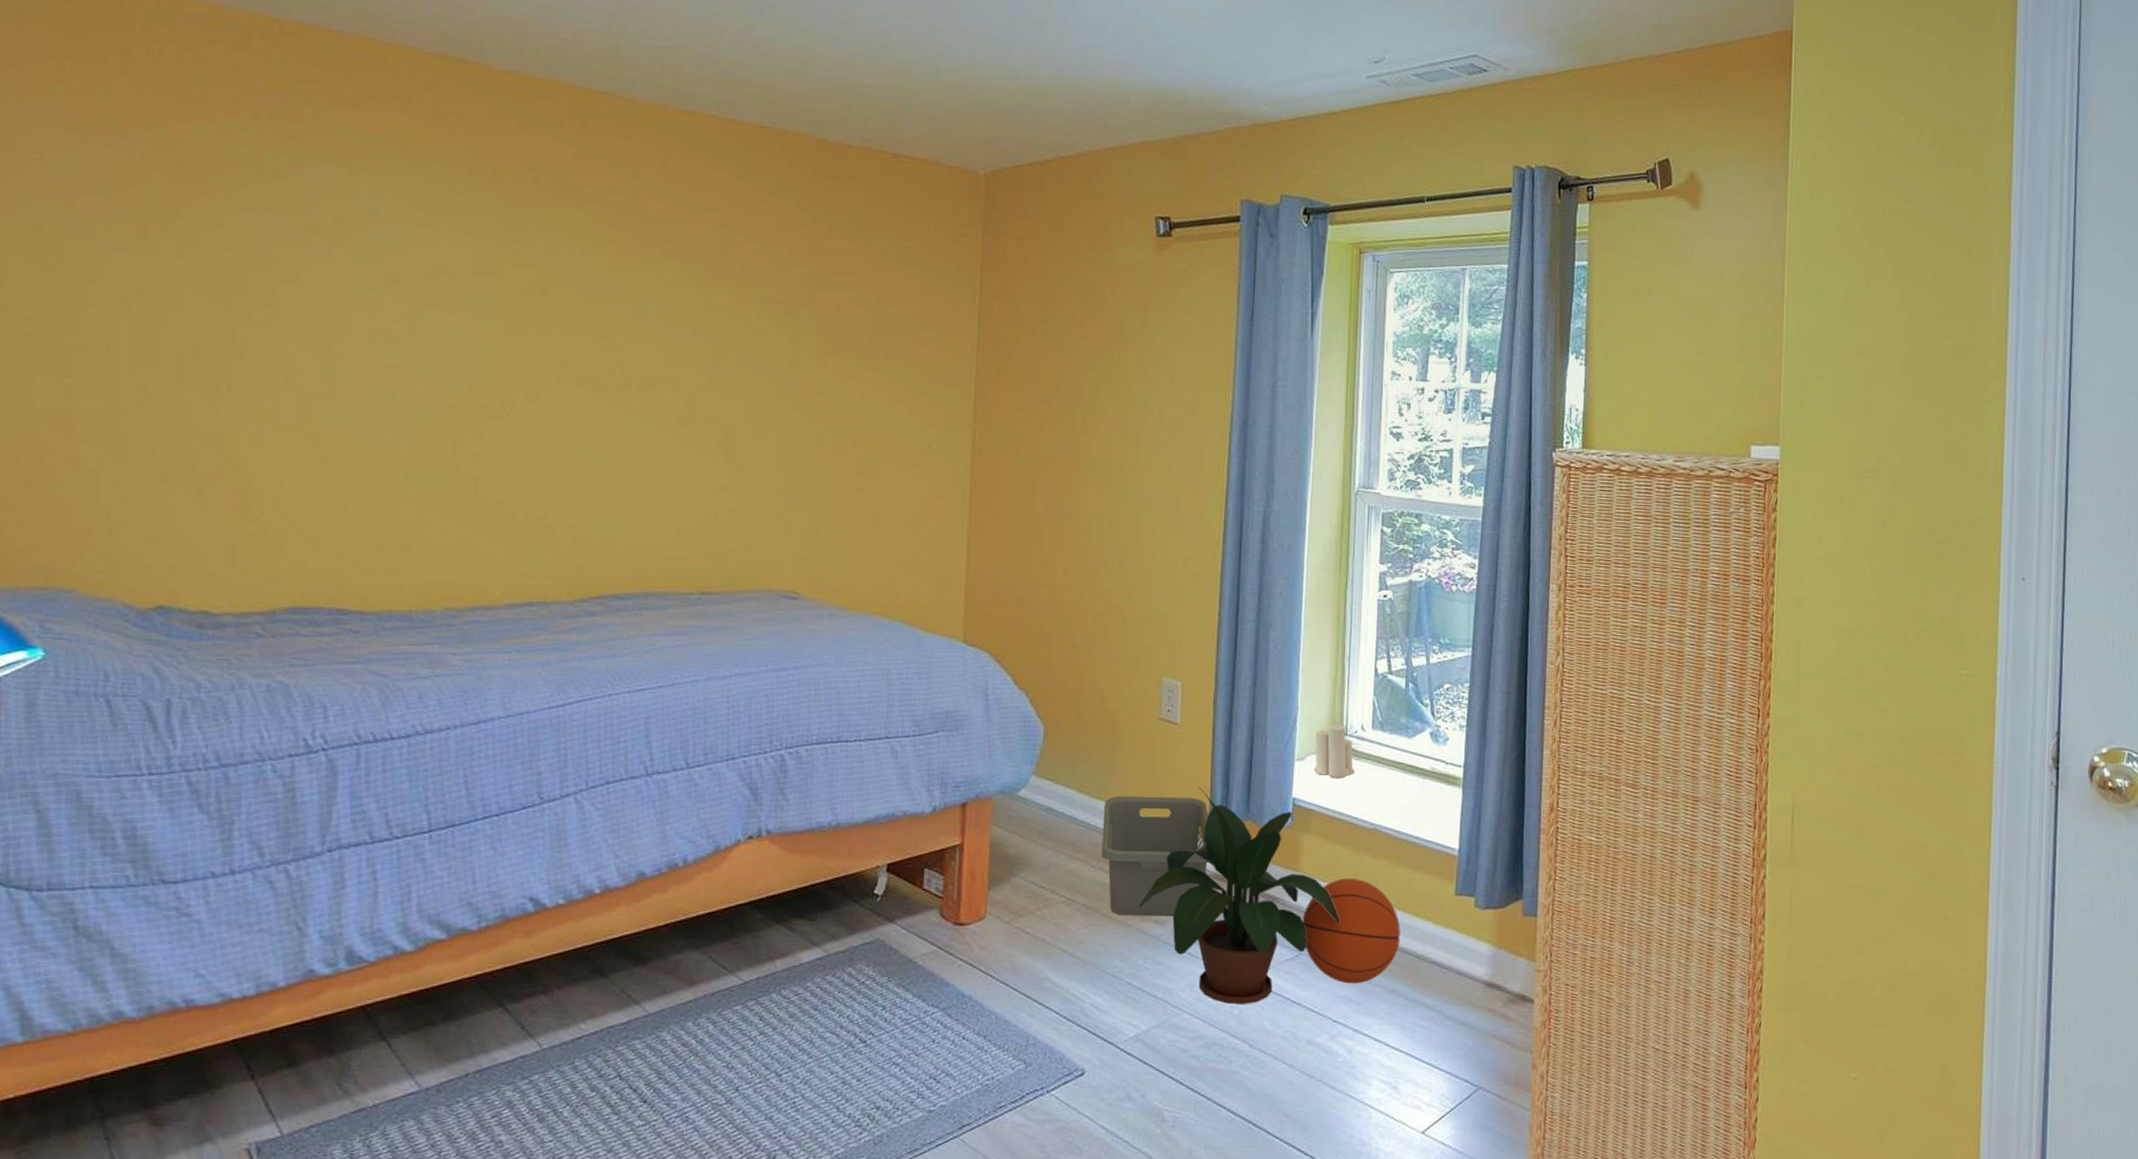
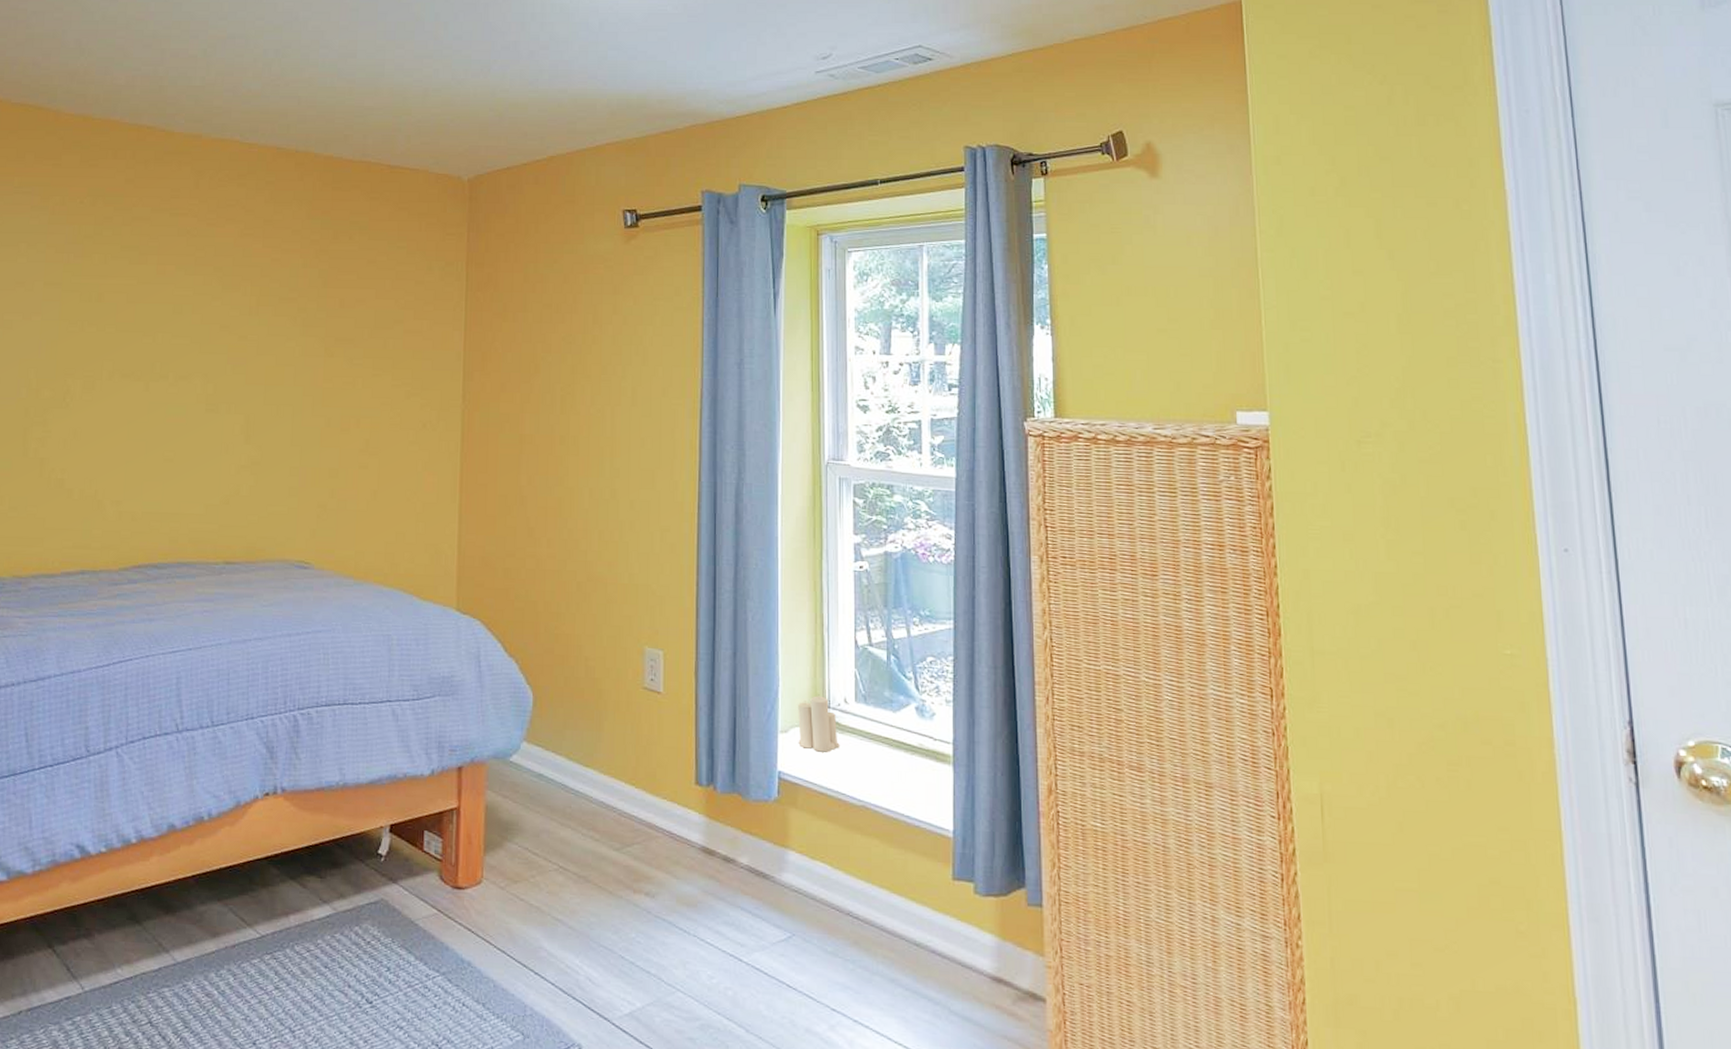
laundry basket: present [1101,795,1209,917] -> none [591,763,696,890]
potted plant: present [1138,785,1340,1004] -> none [628,755,833,986]
basketball: present [1302,877,1401,984] -> none [794,856,897,971]

